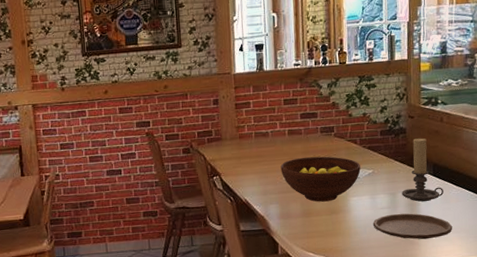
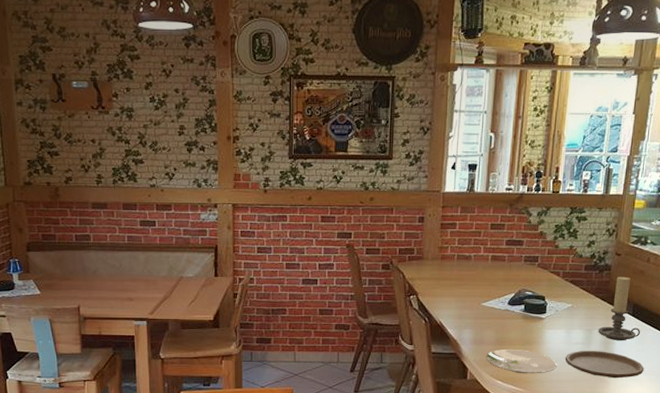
fruit bowl: present [280,156,361,202] -> none [479,284,560,331]
plate: none [294,219,367,244] -> present [486,348,558,374]

